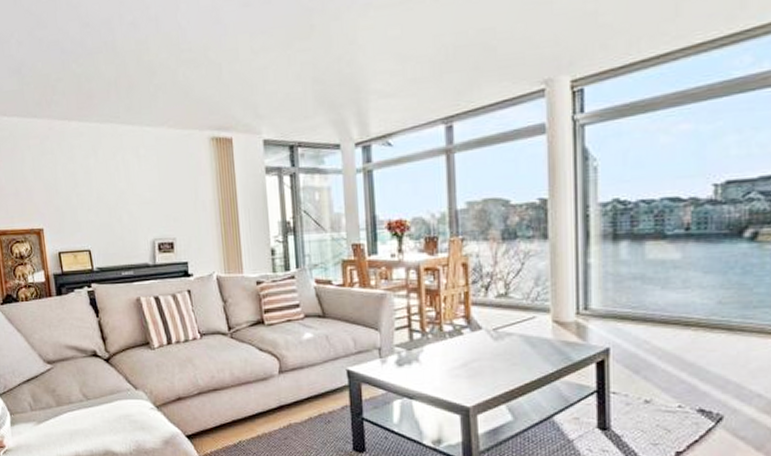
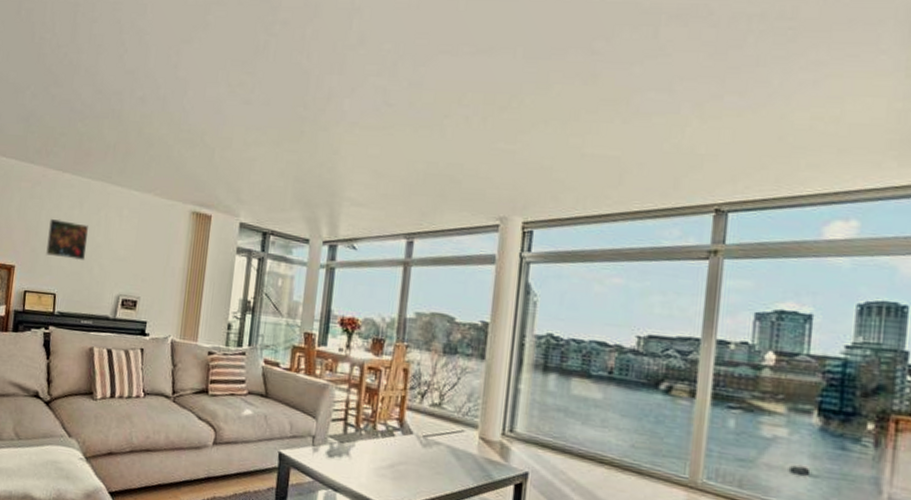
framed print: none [67,171,112,212] -> present [46,218,89,261]

